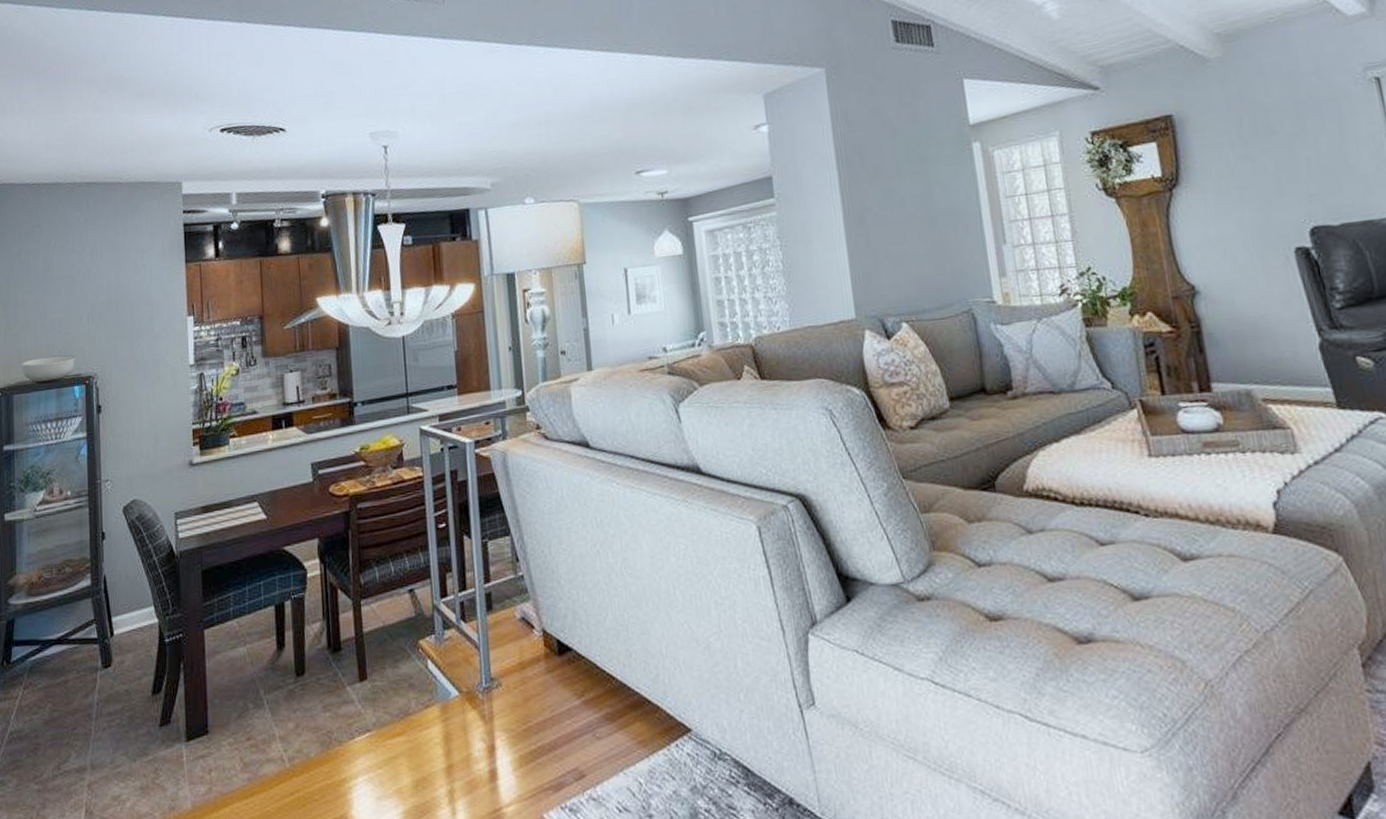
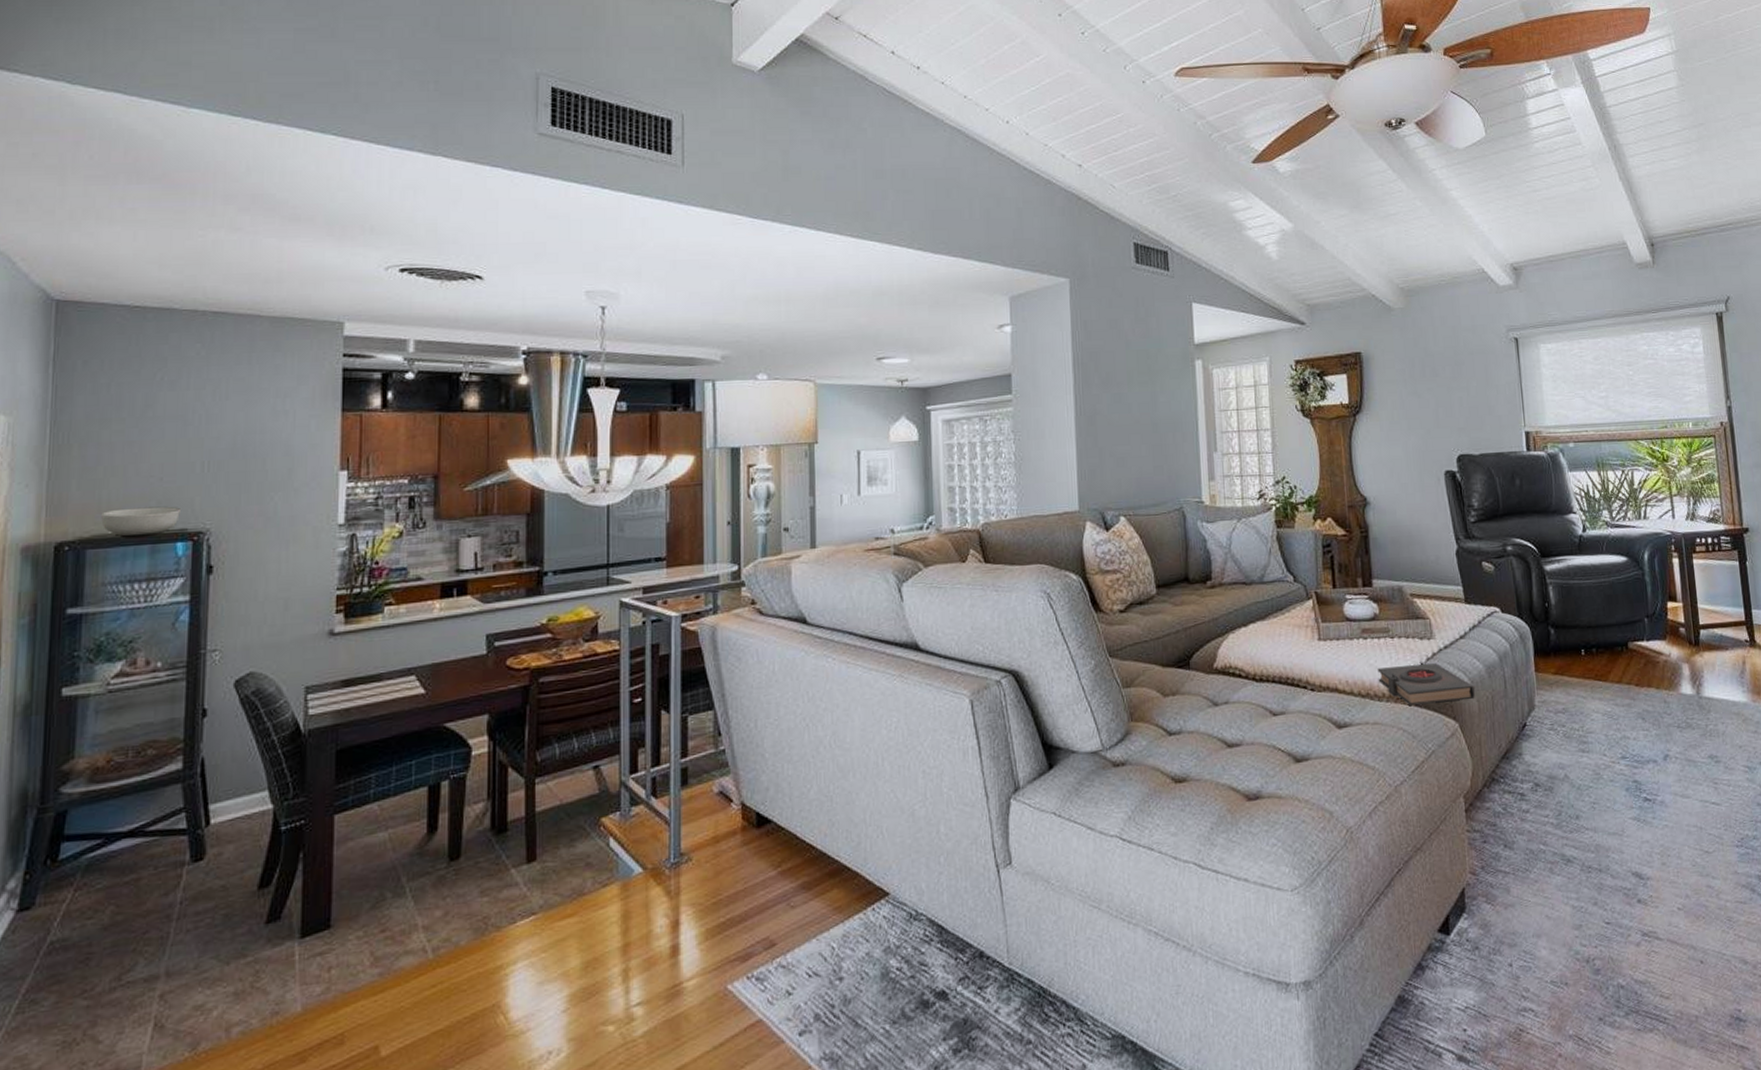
book: none [1227,483,1362,534] -> present [1377,663,1475,705]

